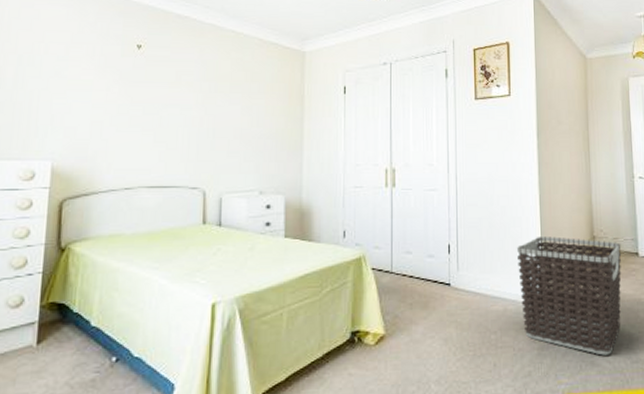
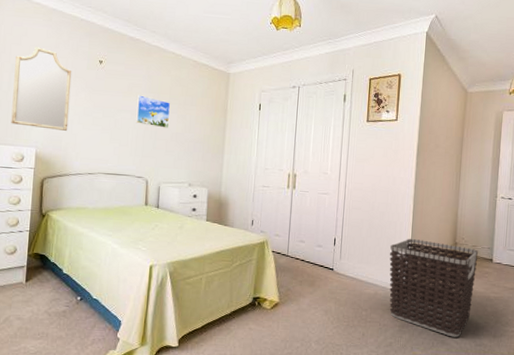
home mirror: none [17,32,101,137] -> present [11,47,72,132]
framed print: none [186,84,232,123] -> present [136,95,171,128]

